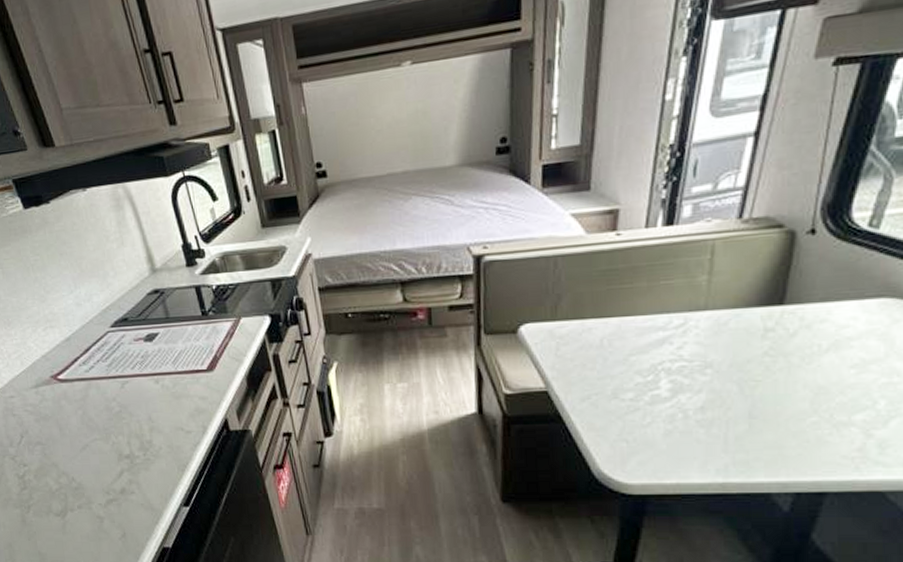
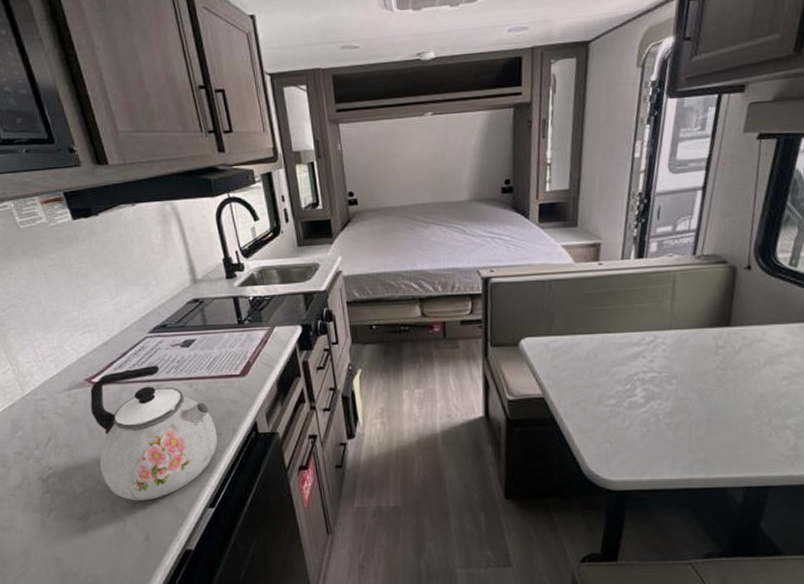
kettle: none [57,360,188,498] -> present [90,365,218,501]

